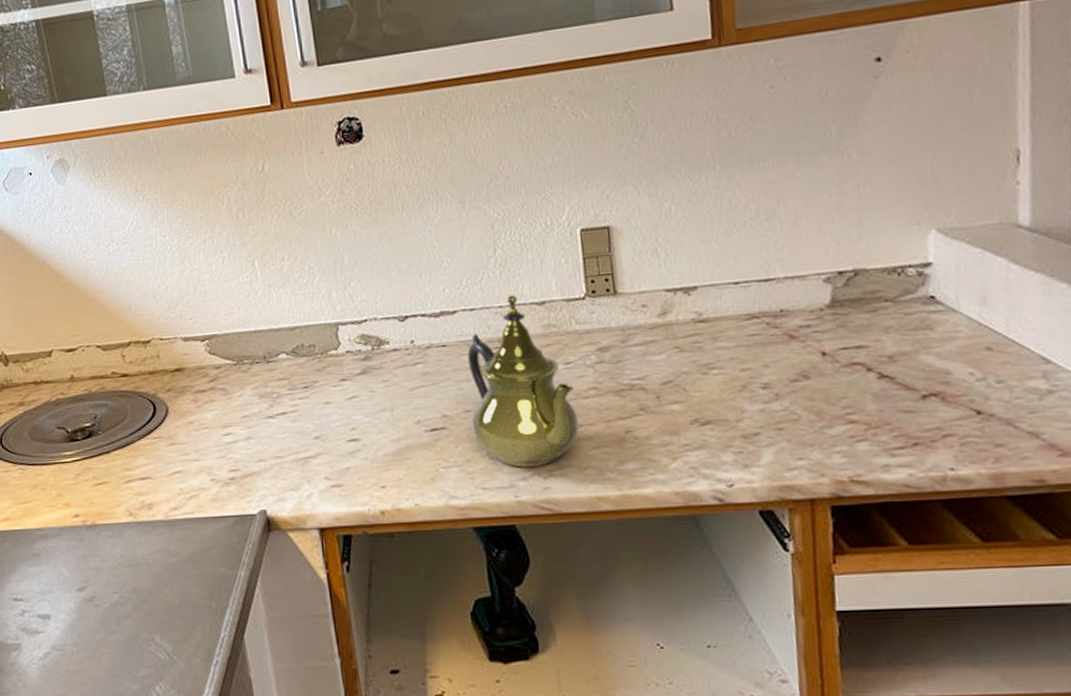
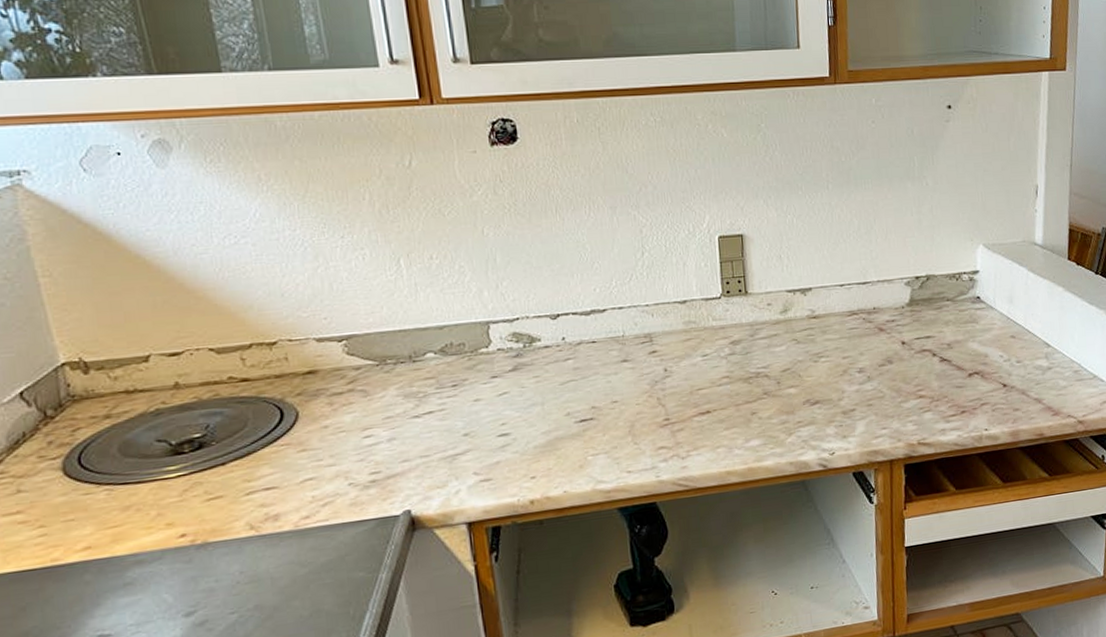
teapot: present [467,295,580,468] -> none [615,295,714,451]

